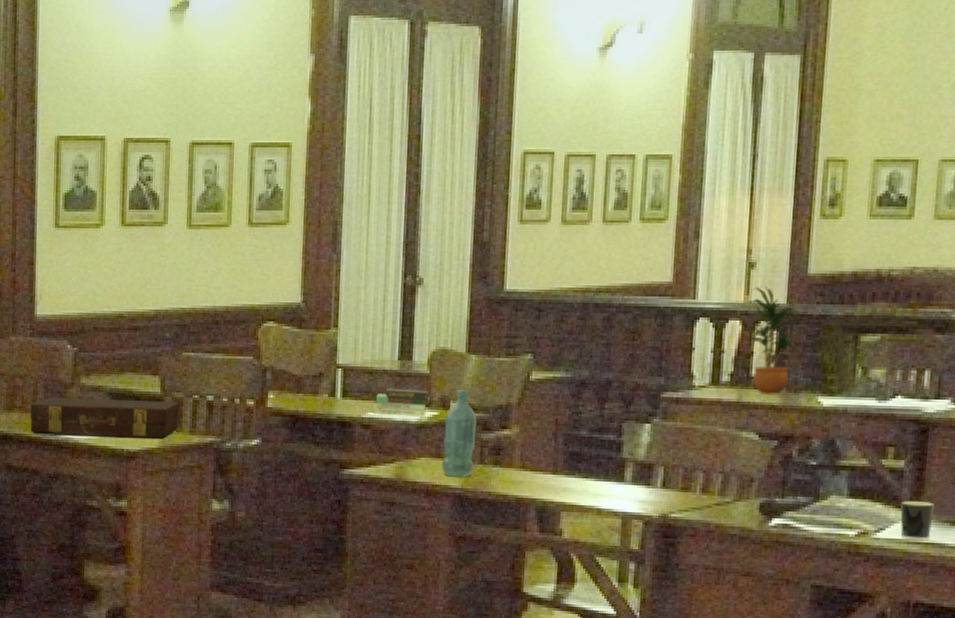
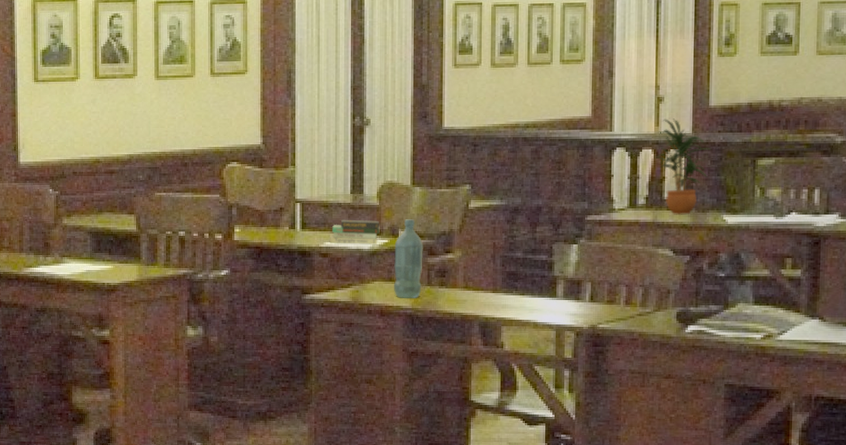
briefcase: present [30,397,180,440] -> none [17,237,154,273]
mug: present [900,500,935,541] -> none [799,305,829,341]

